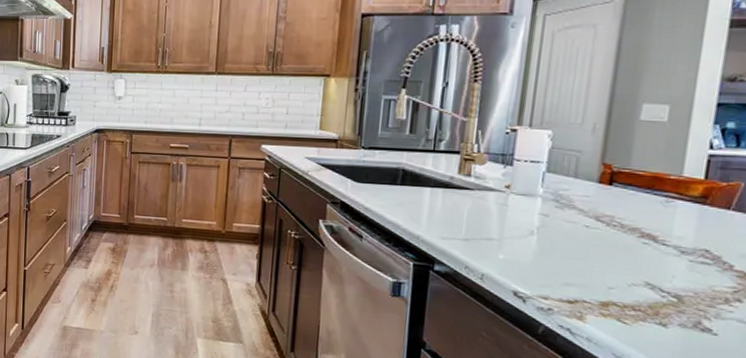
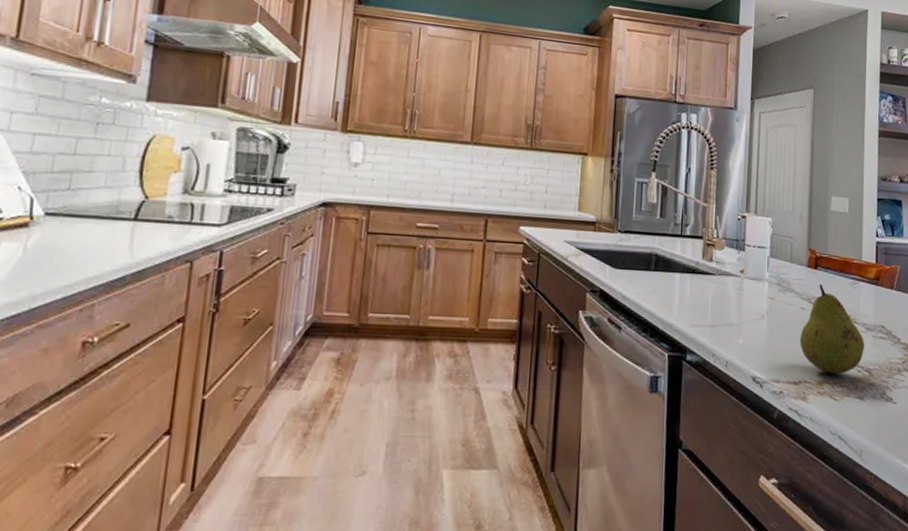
fruit: none [579,201,675,298] -> present [799,284,864,374]

